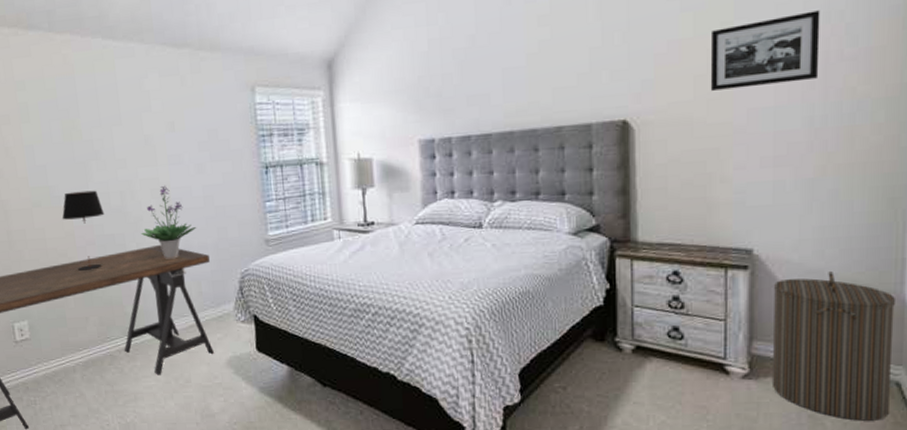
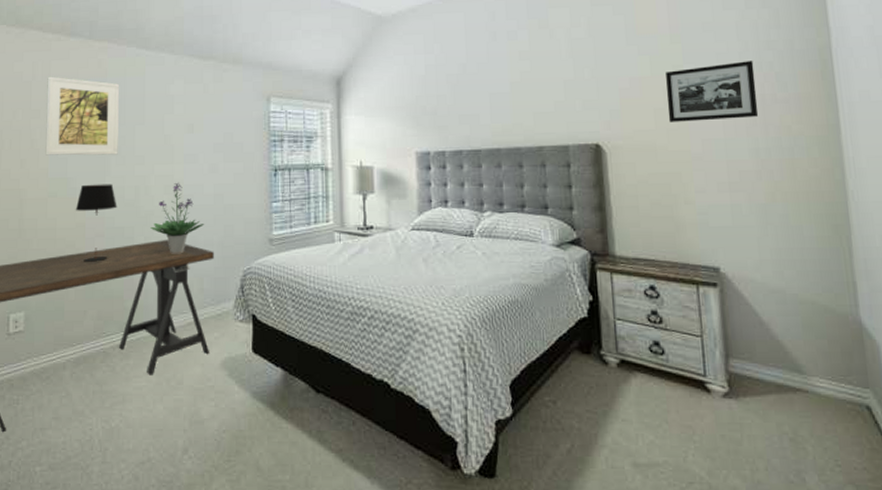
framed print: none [11,76,98,164] -> present [45,76,119,156]
laundry hamper: present [771,272,895,421] -> none [743,292,865,446]

